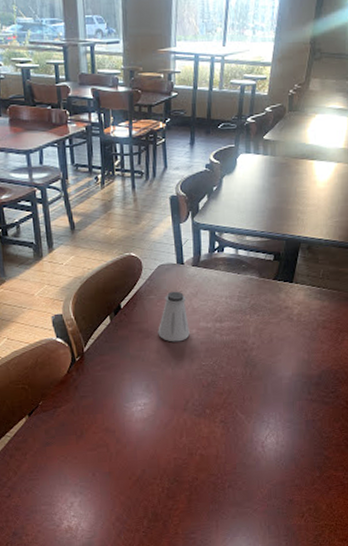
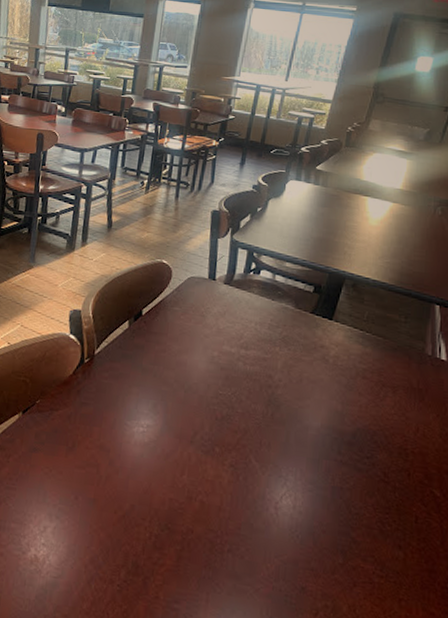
saltshaker: present [158,291,190,342] -> none [176,306,213,363]

